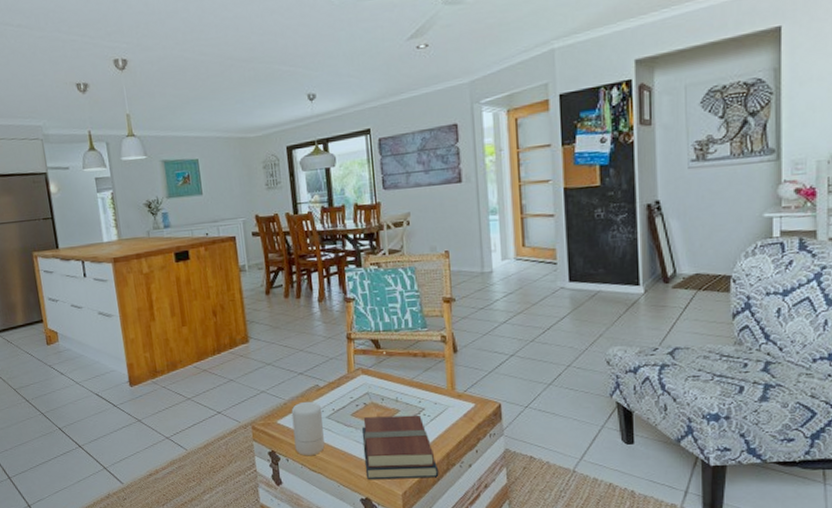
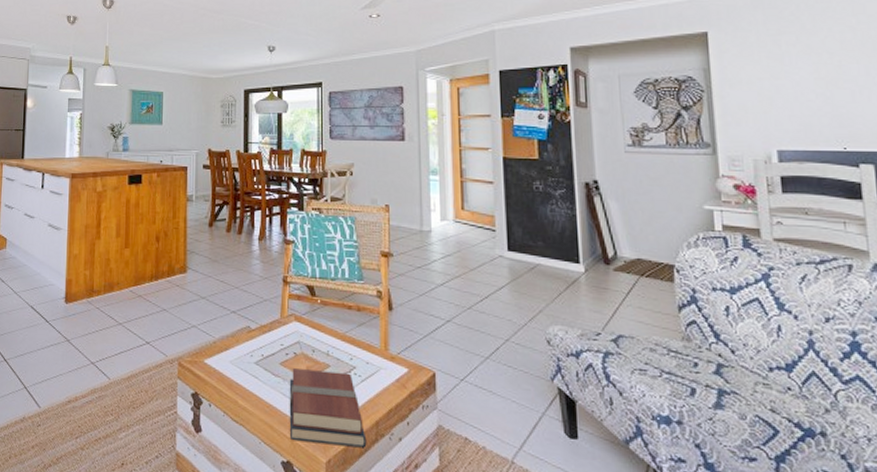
candle: present [291,401,325,456] -> none [219,342,251,404]

